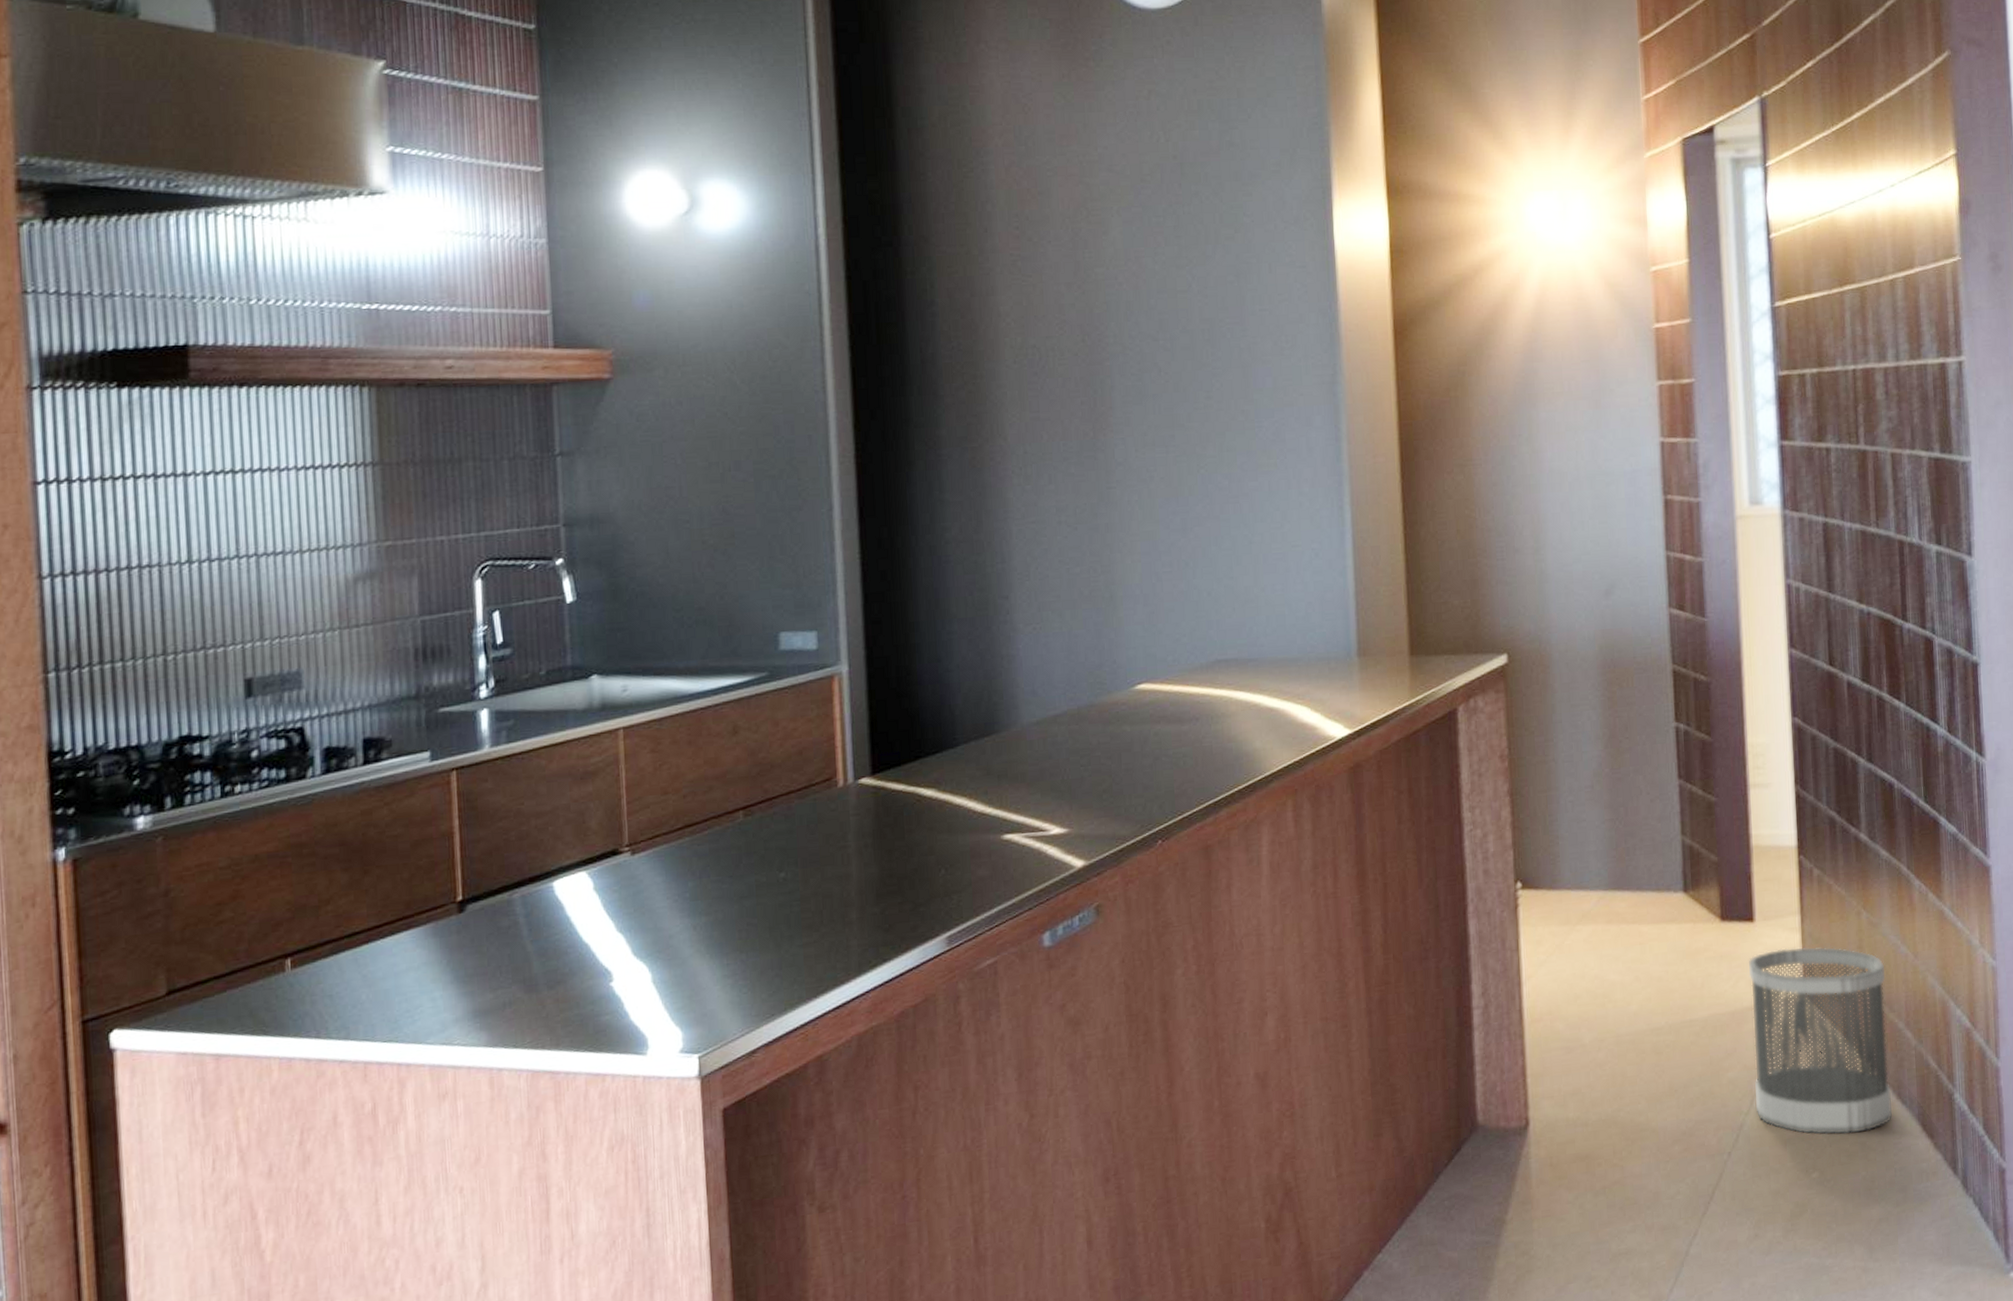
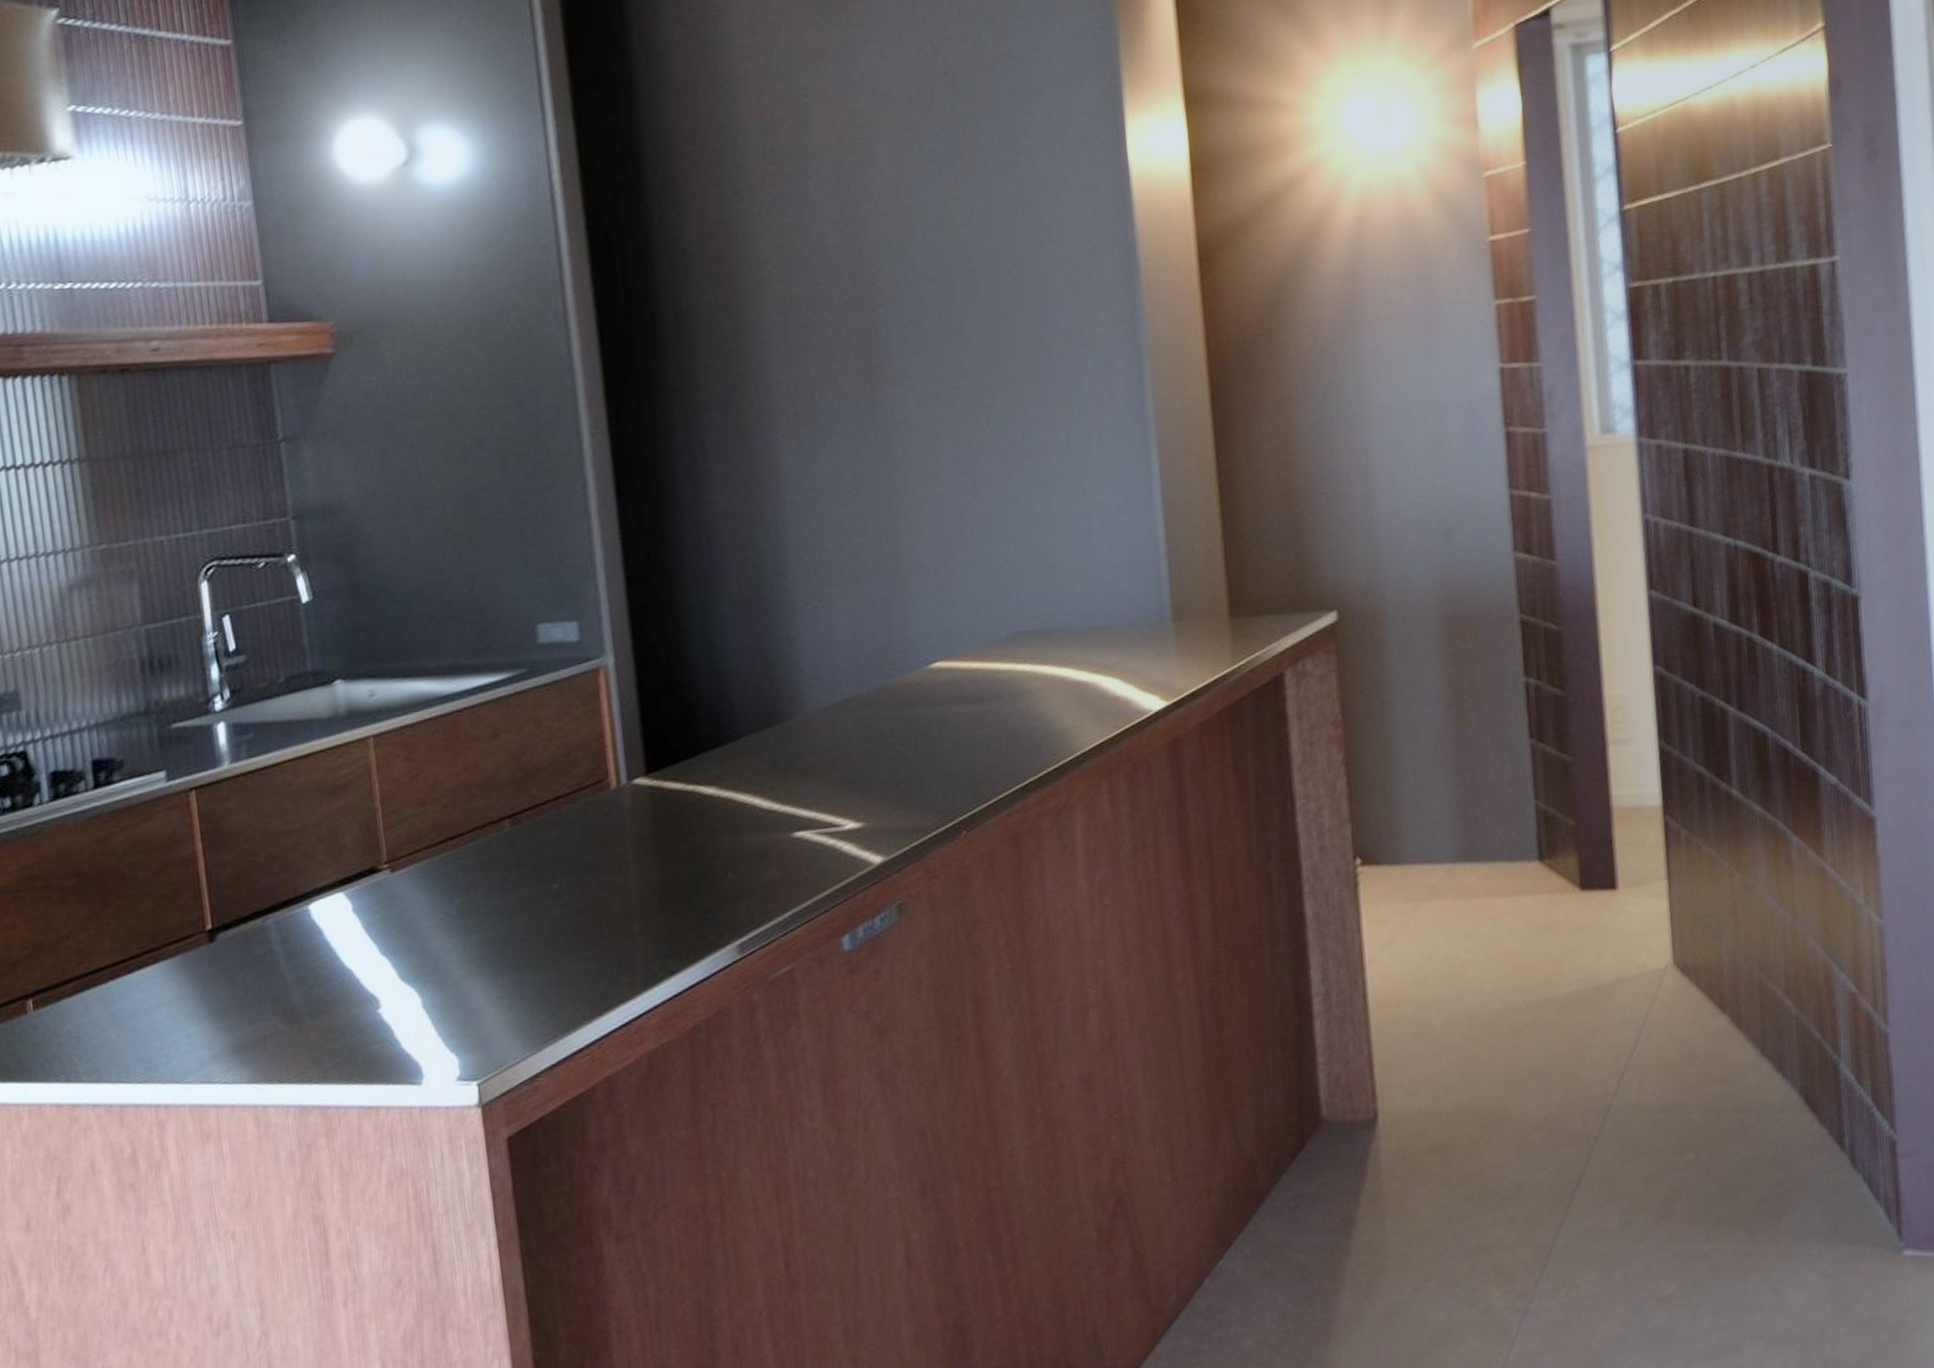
wastebasket: present [1748,946,1892,1135] -> none [1612,912,1772,1114]

